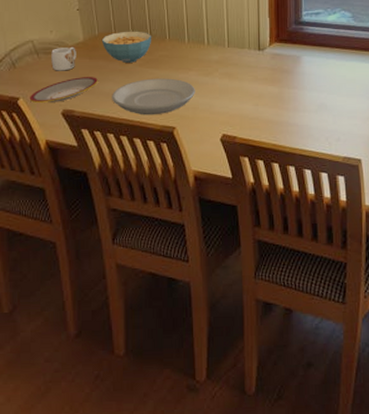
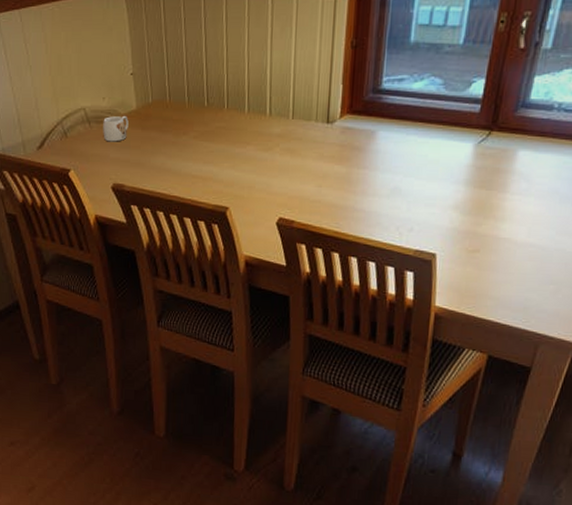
plate: present [29,77,98,103] -> none [80,149,150,175]
cereal bowl: present [101,31,152,63] -> none [155,98,209,134]
plate: present [112,78,195,116] -> none [163,152,253,194]

